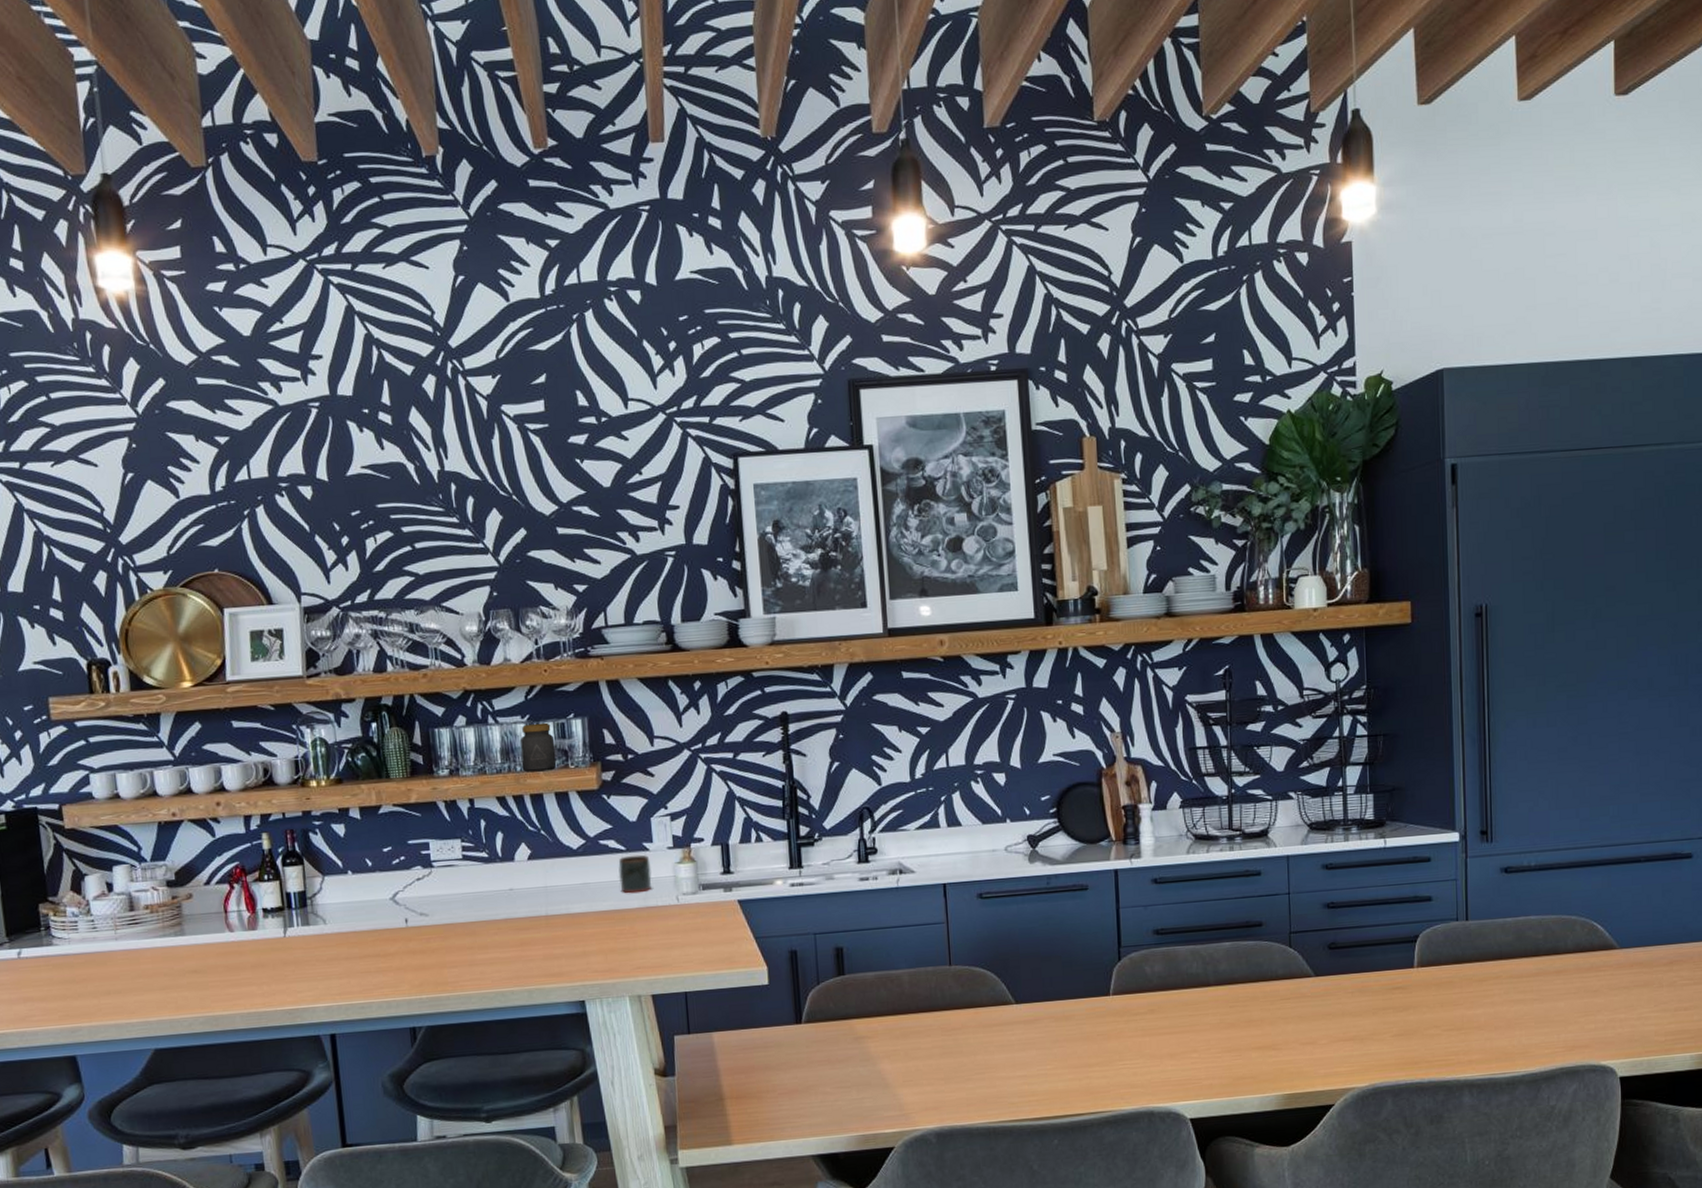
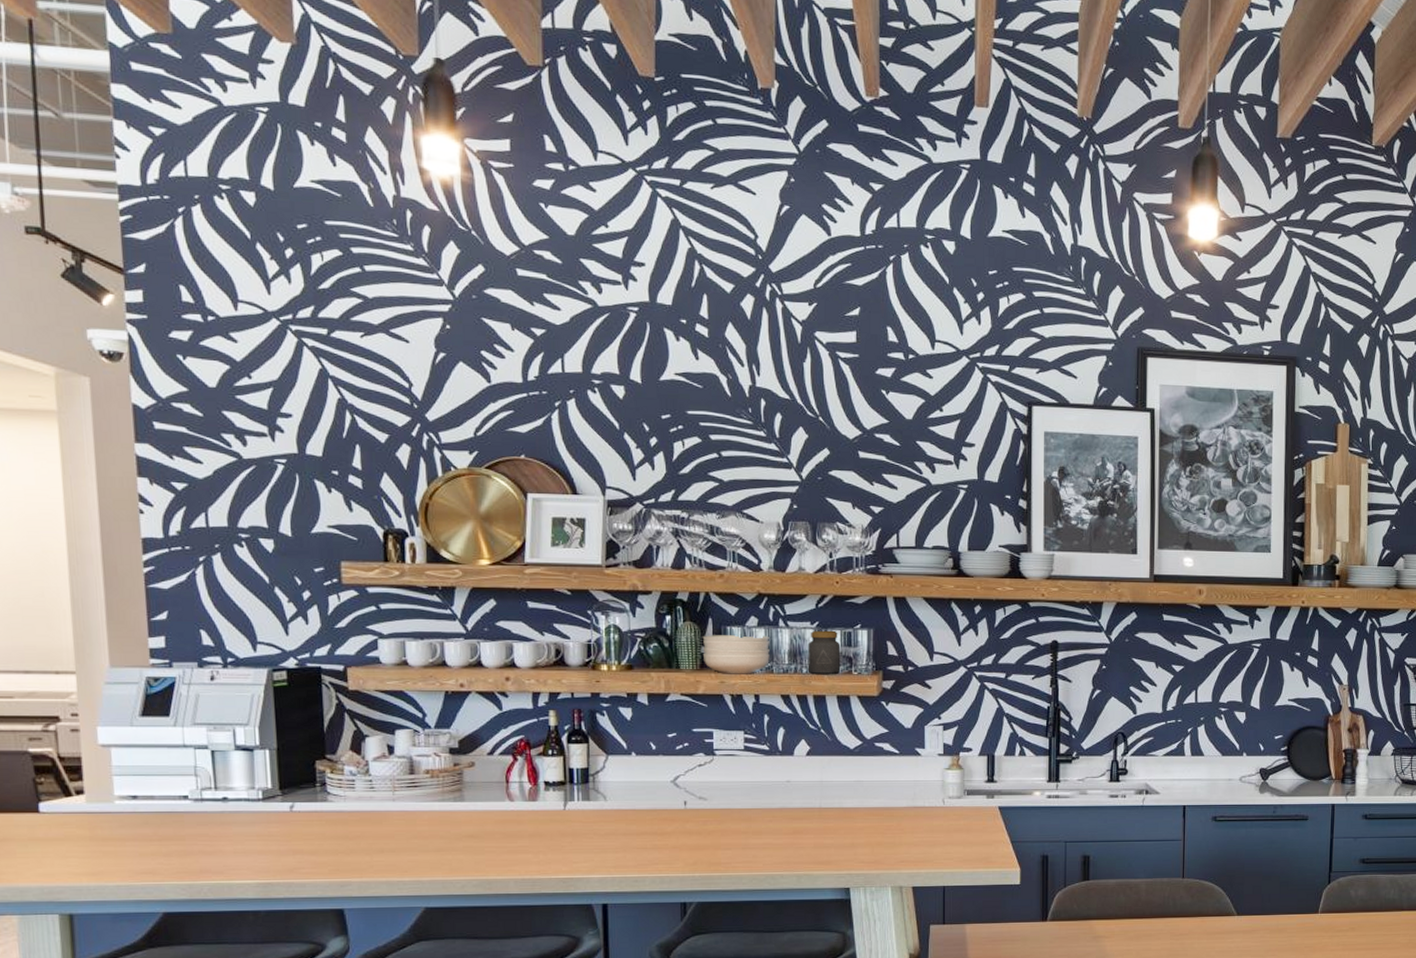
bowl: none [410,735,482,780] -> present [702,635,771,674]
mug: present [618,854,652,894] -> none [890,759,921,794]

